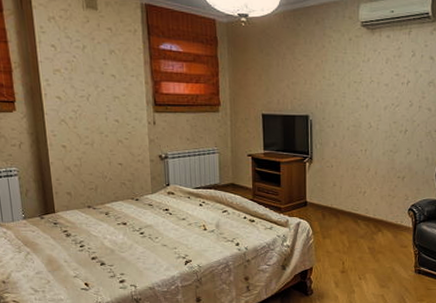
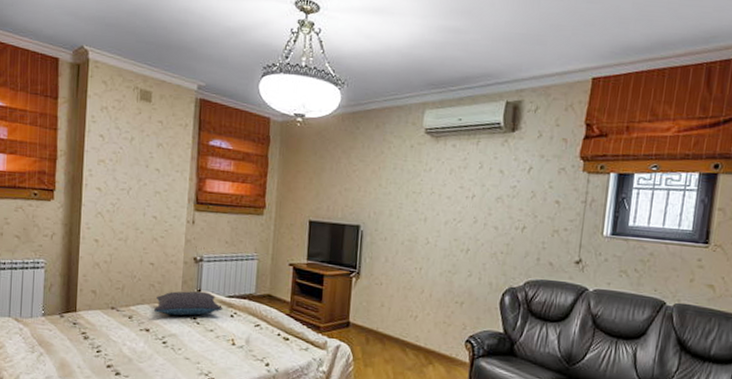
pillow: none [127,185,191,209] -> present [153,291,222,316]

